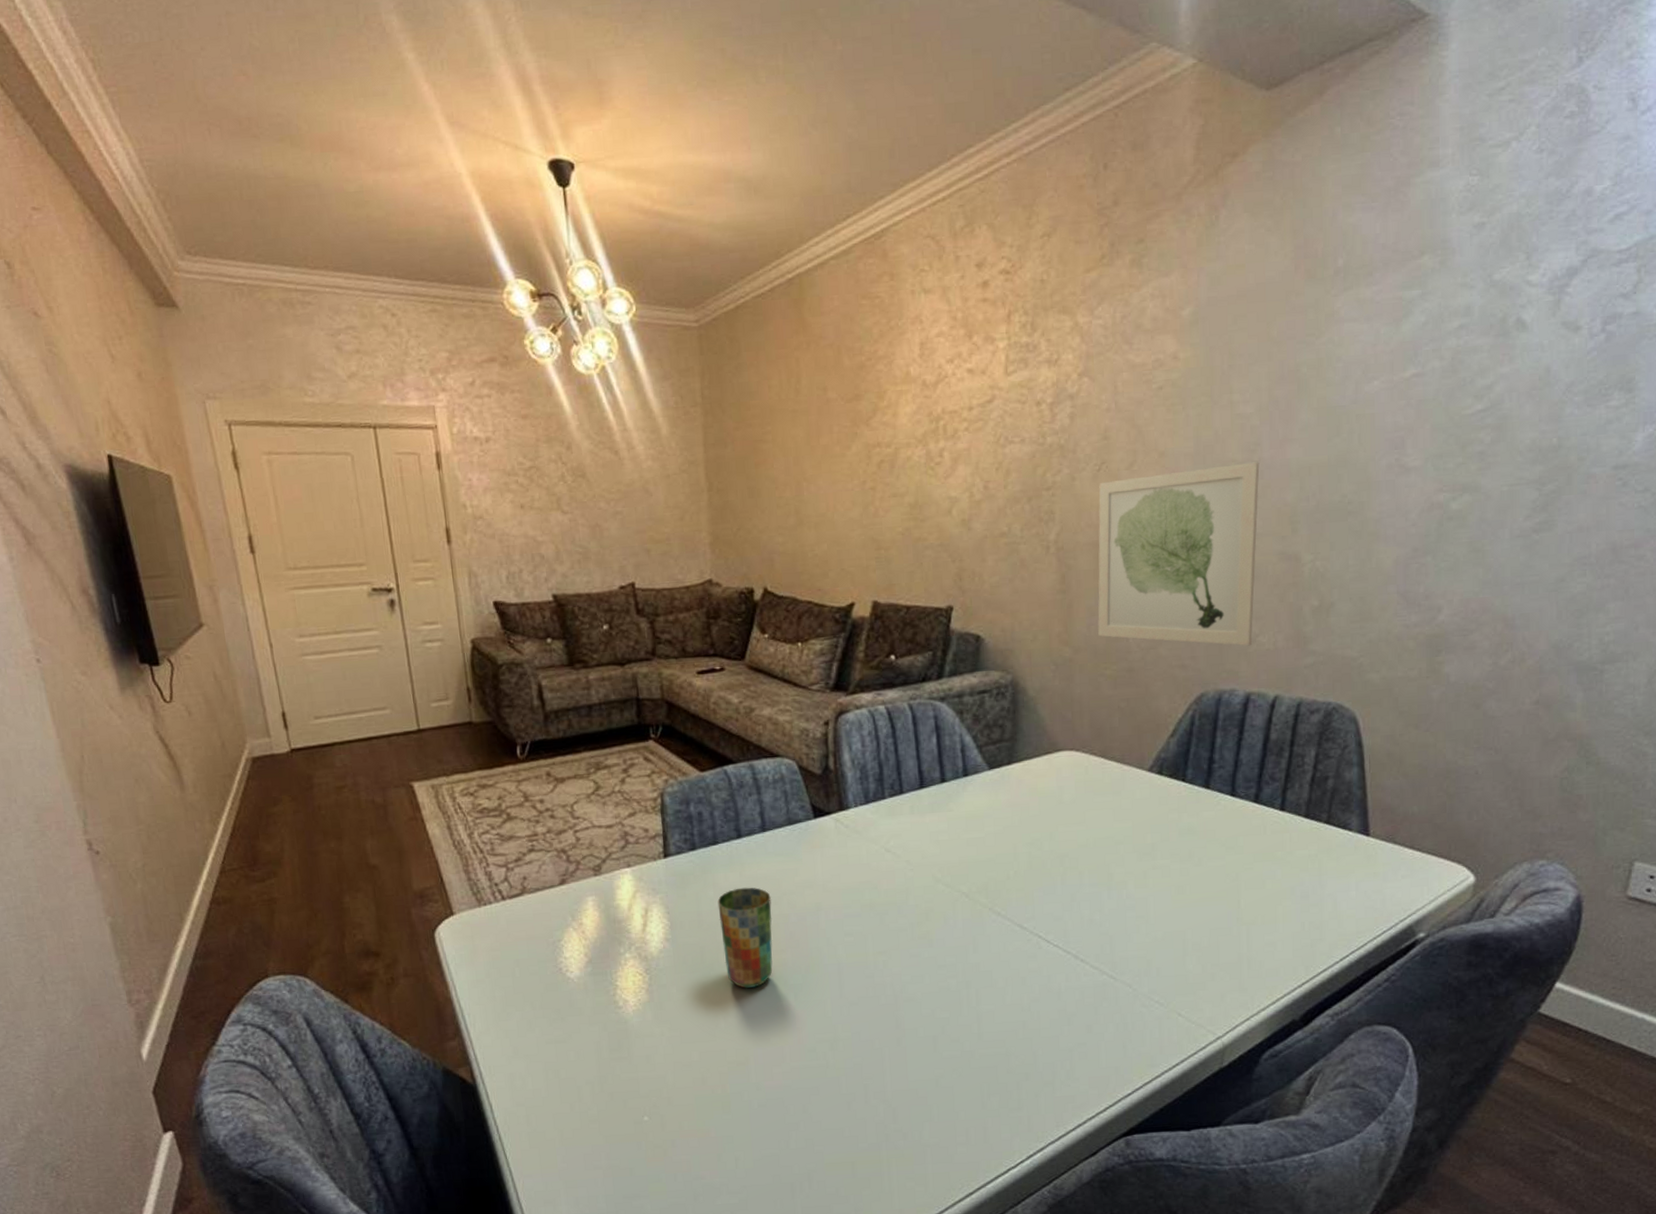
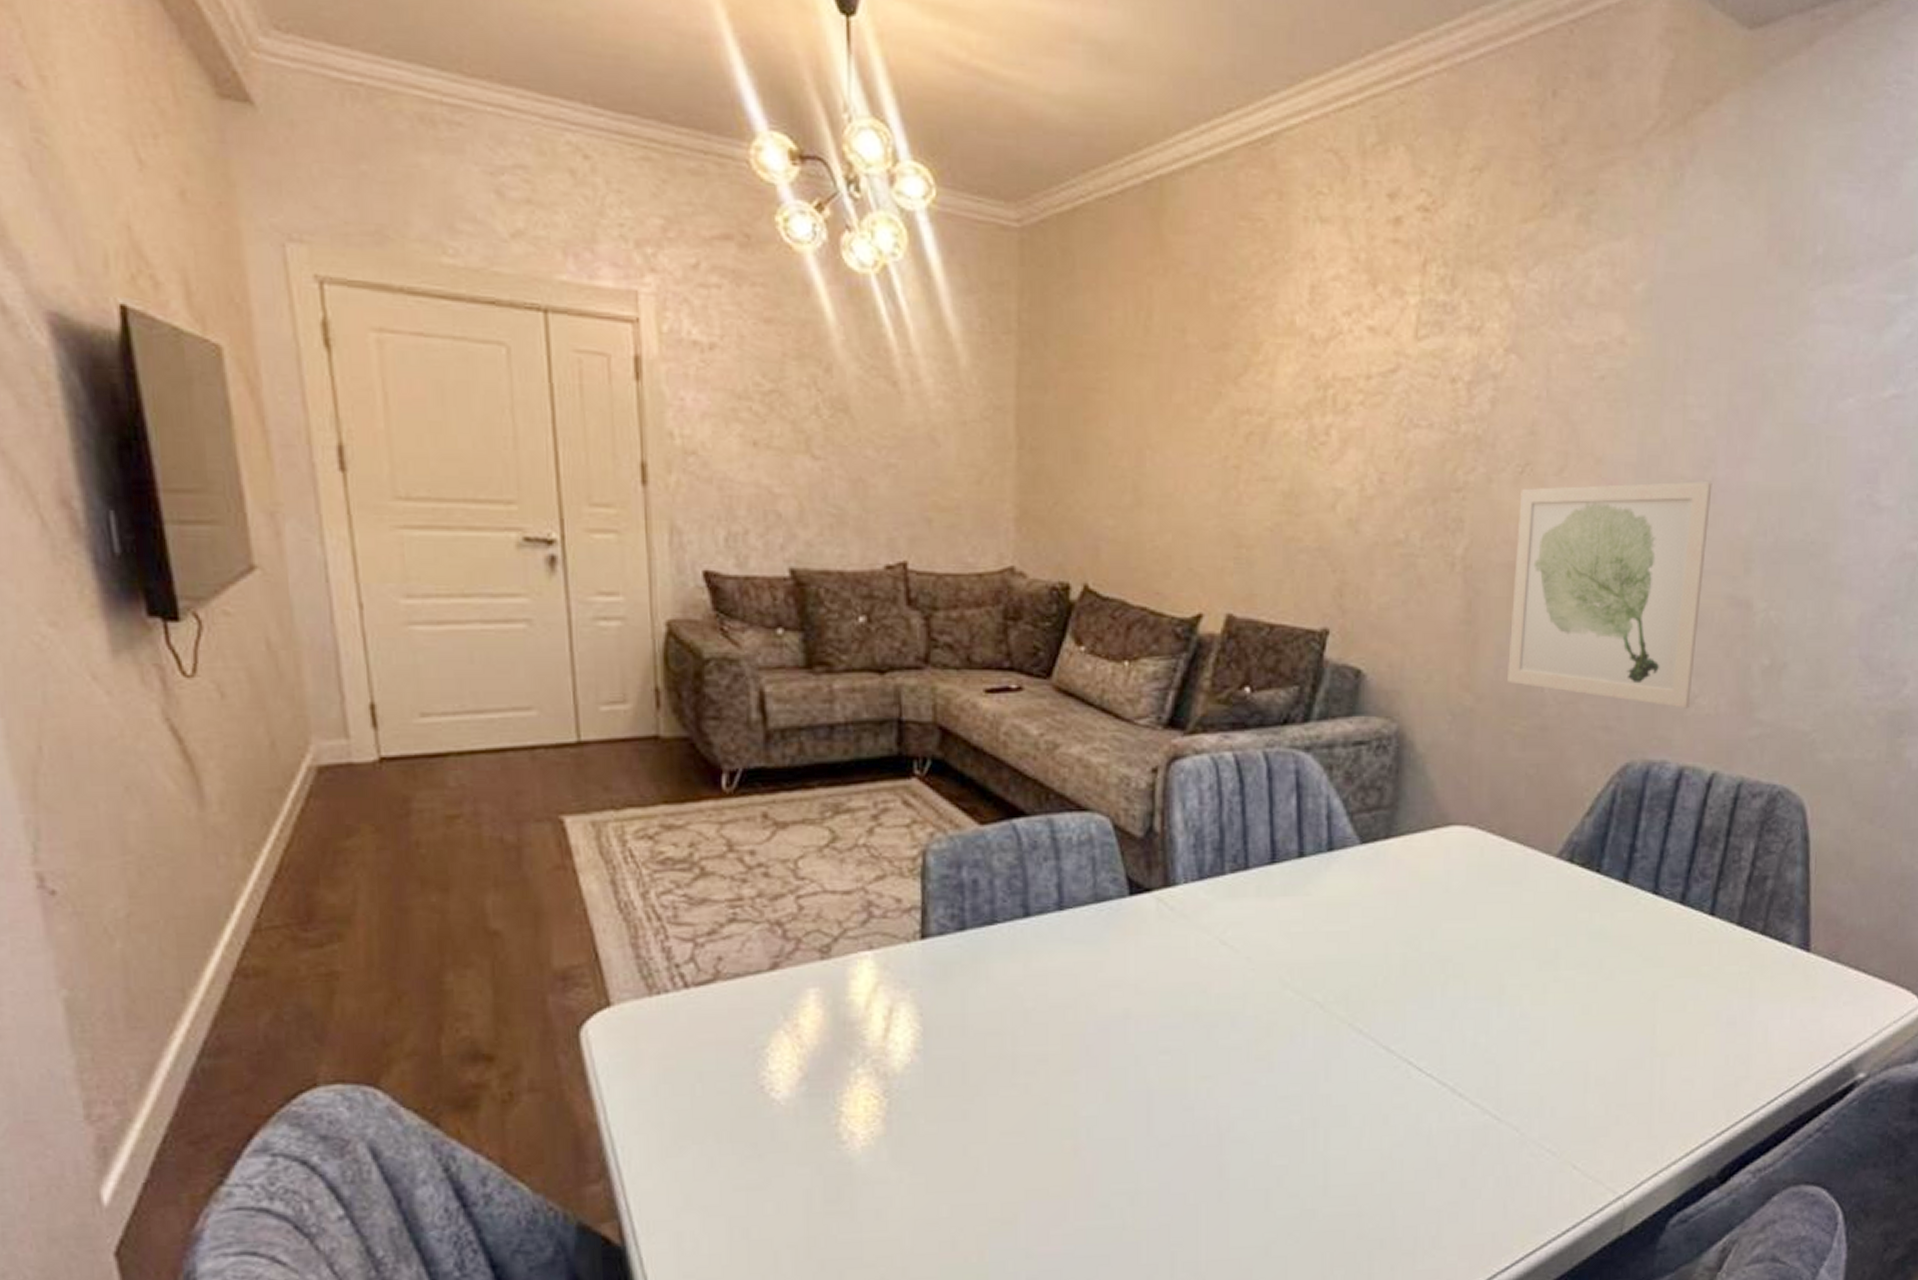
cup: present [717,887,773,988] -> none [990,983,1064,1120]

